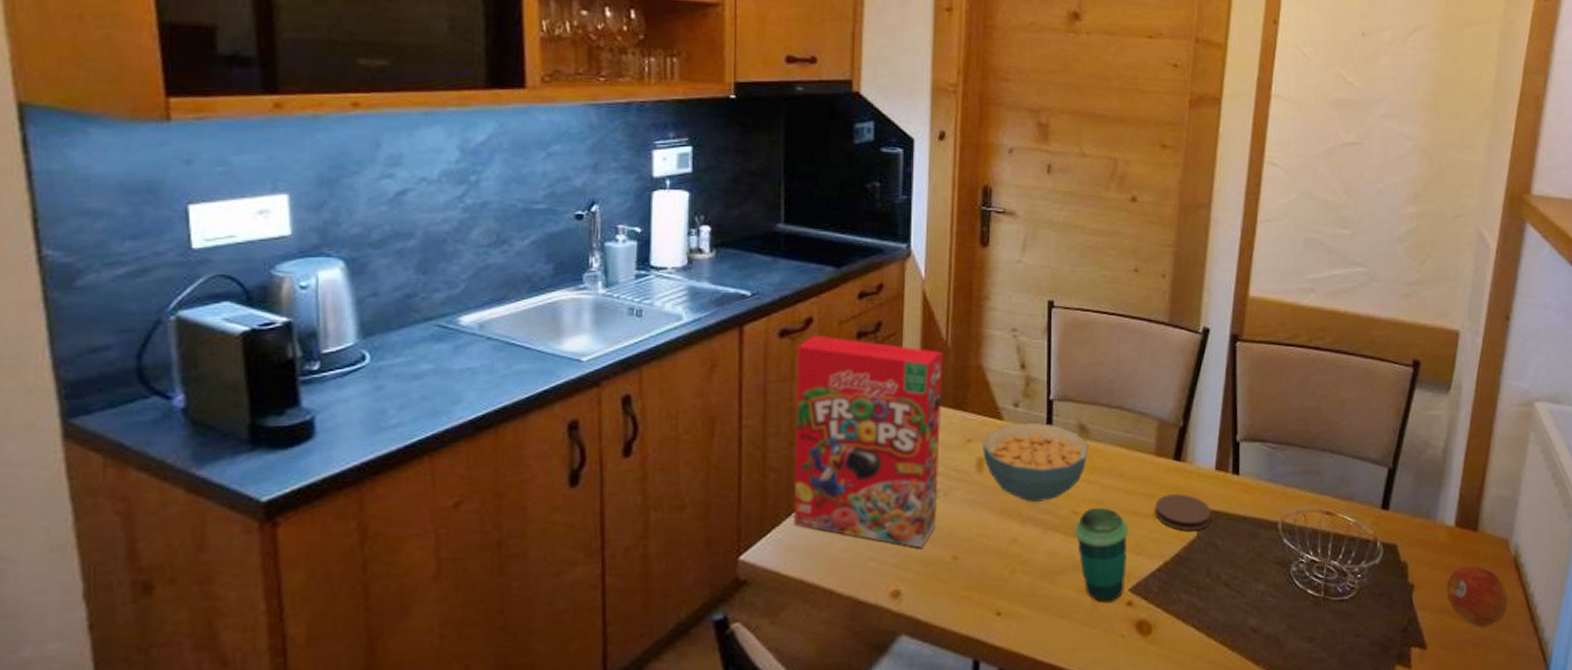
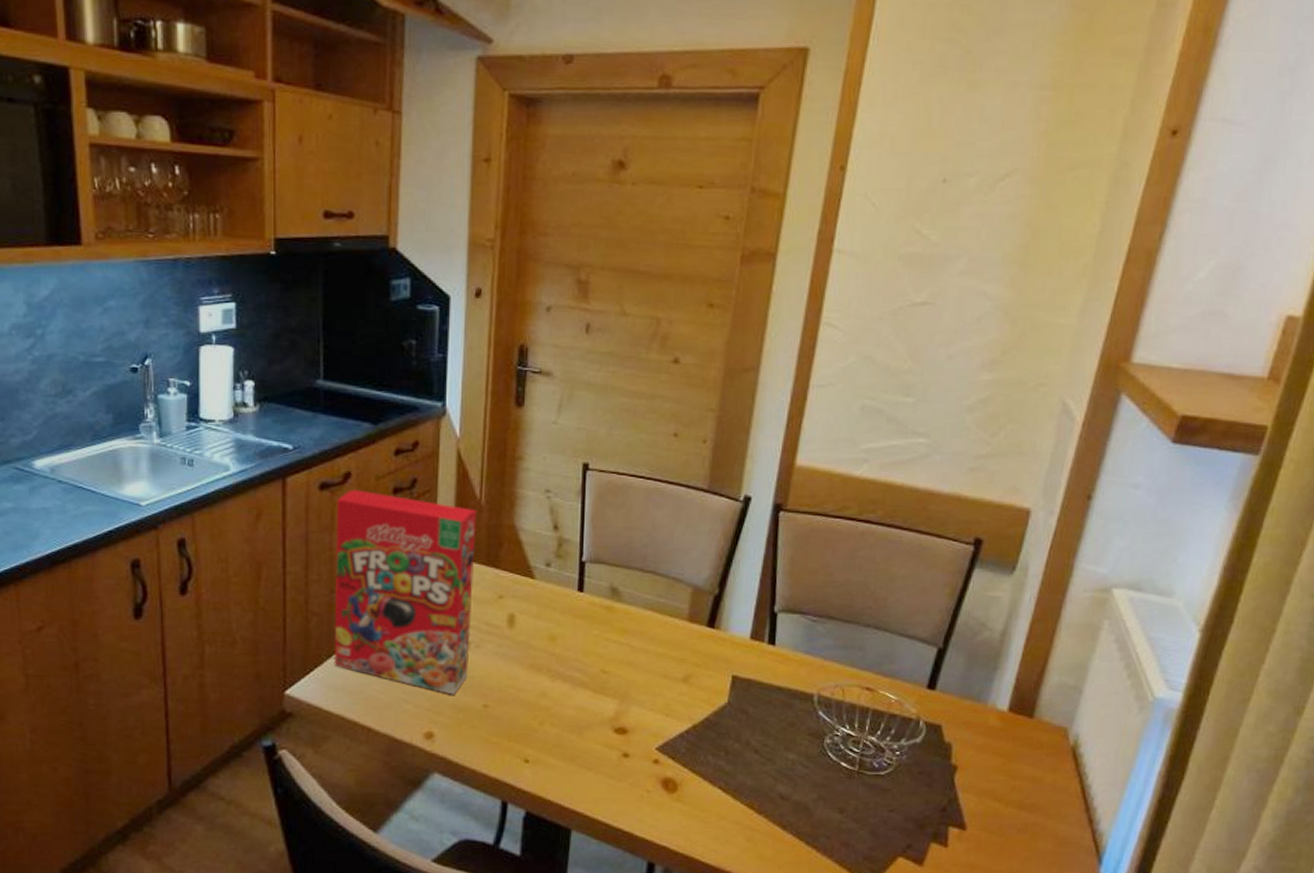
cereal bowl: present [983,422,1090,502] -> none [514,582,621,659]
cup: present [1075,507,1129,602] -> none [603,668,658,758]
coaster: present [1155,493,1211,531] -> none [685,659,744,697]
fruit: present [1446,565,1508,628] -> none [992,751,1062,814]

